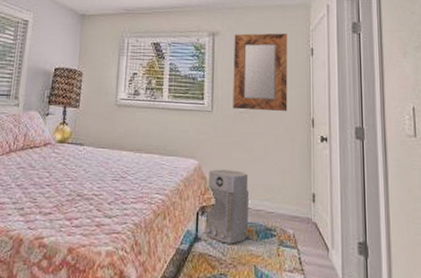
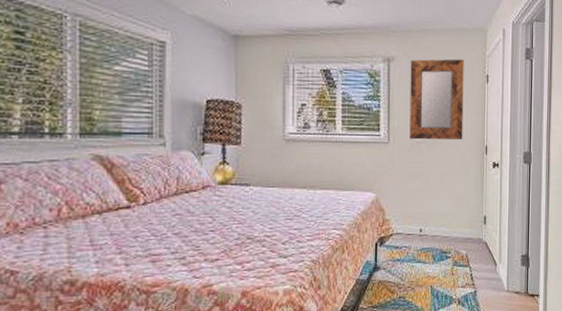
air purifier: present [205,169,249,244] -> none [384,200,425,270]

